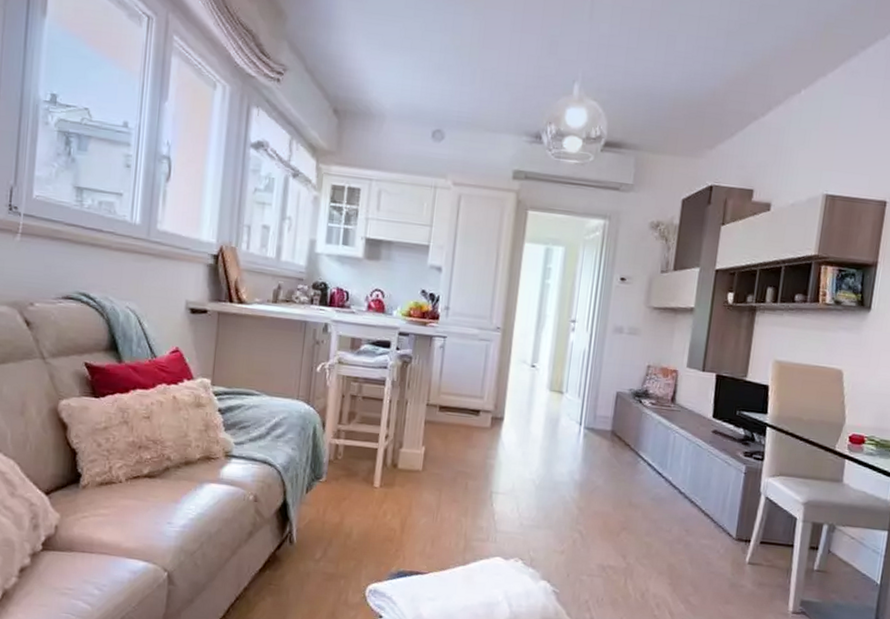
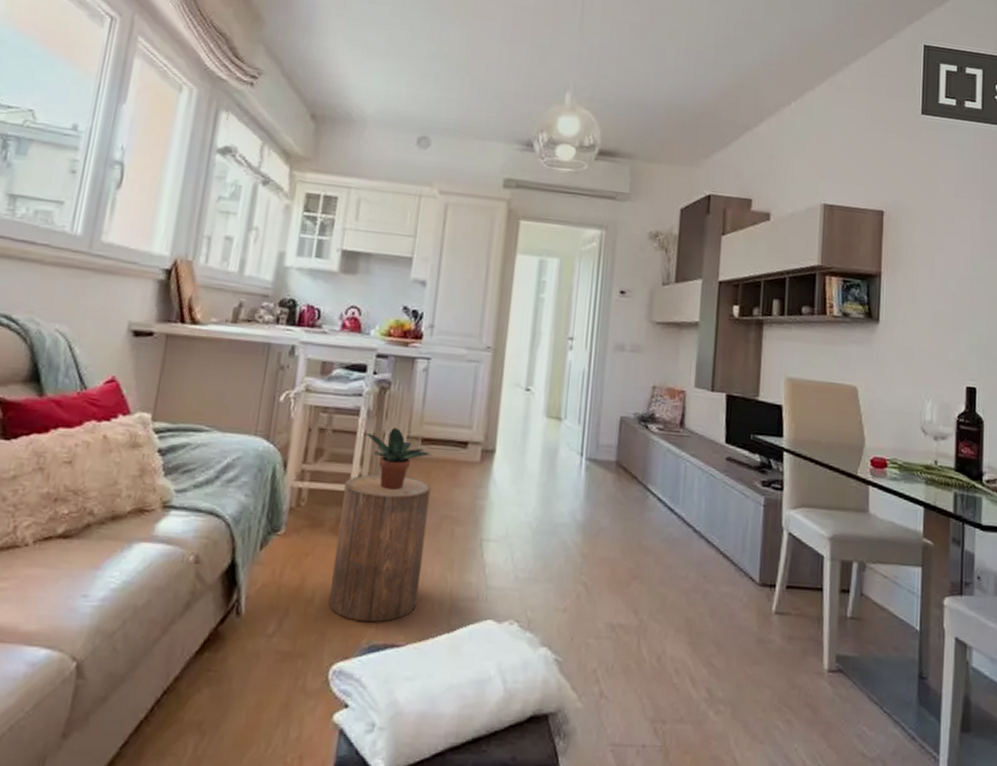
stool: none [363,435,448,554] -> present [328,474,431,623]
potted plant: none [390,396,448,449] -> present [364,427,431,491]

